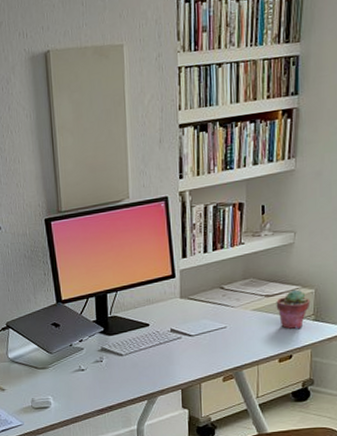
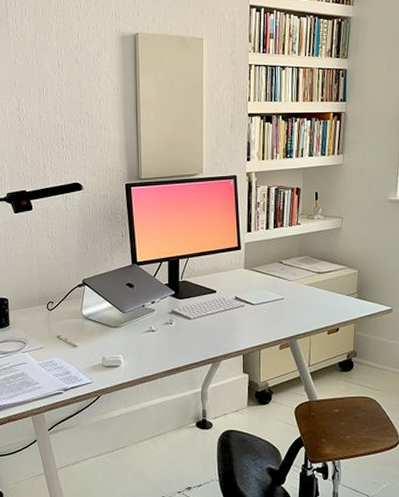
potted succulent: present [276,289,311,329] -> none [326,269,354,304]

